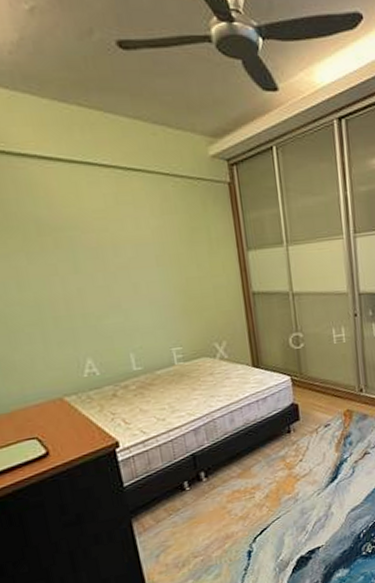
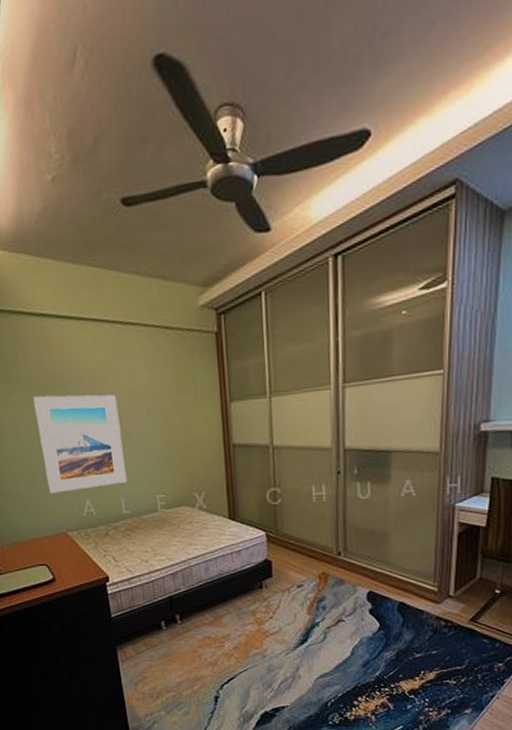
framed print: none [12,243,137,355] -> present [33,394,127,494]

